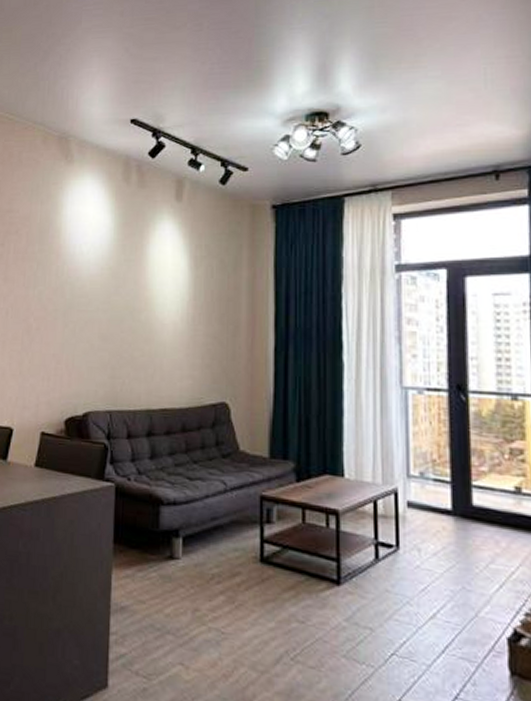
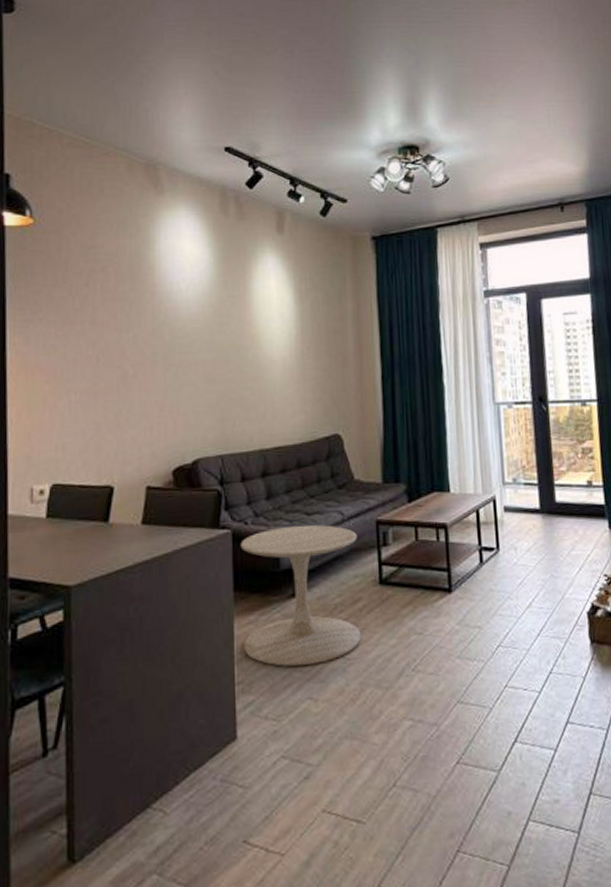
side table: none [120,488,240,631] -> present [240,525,362,667]

